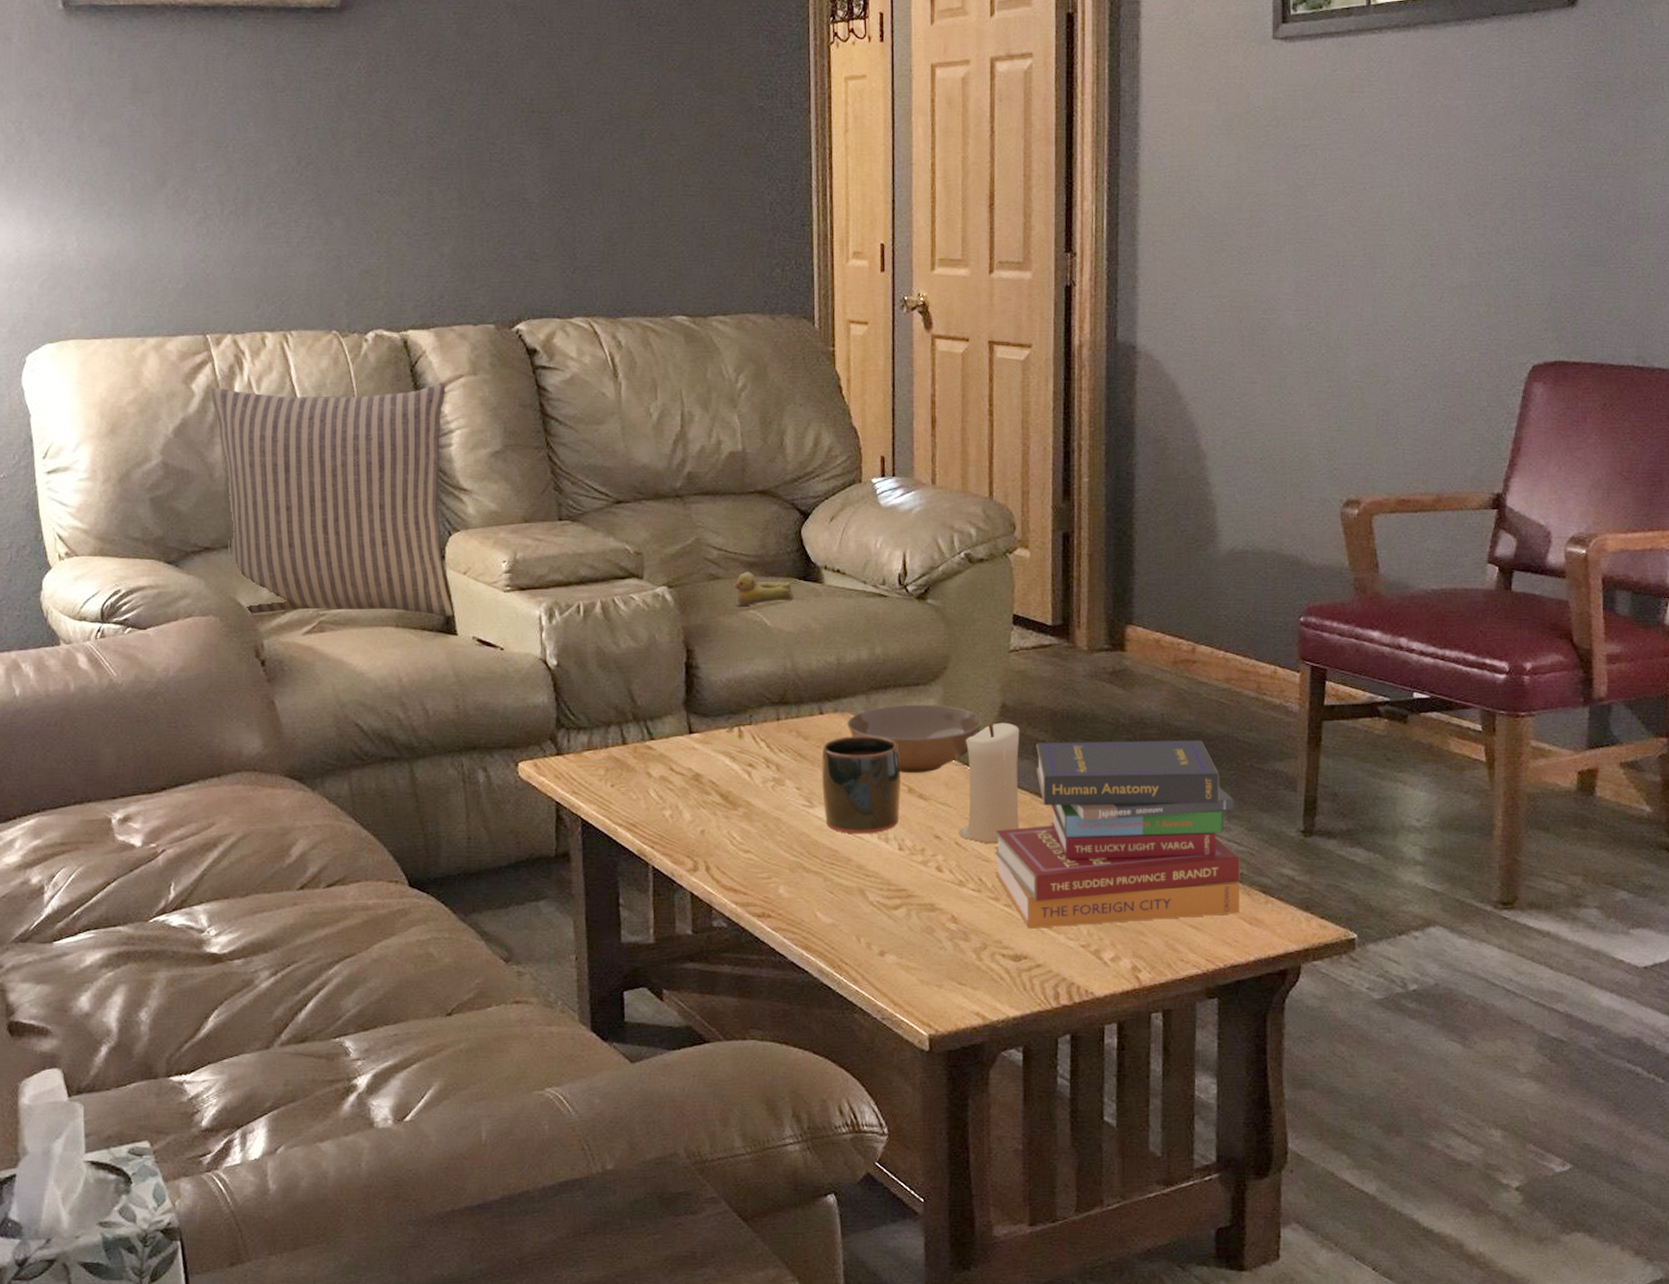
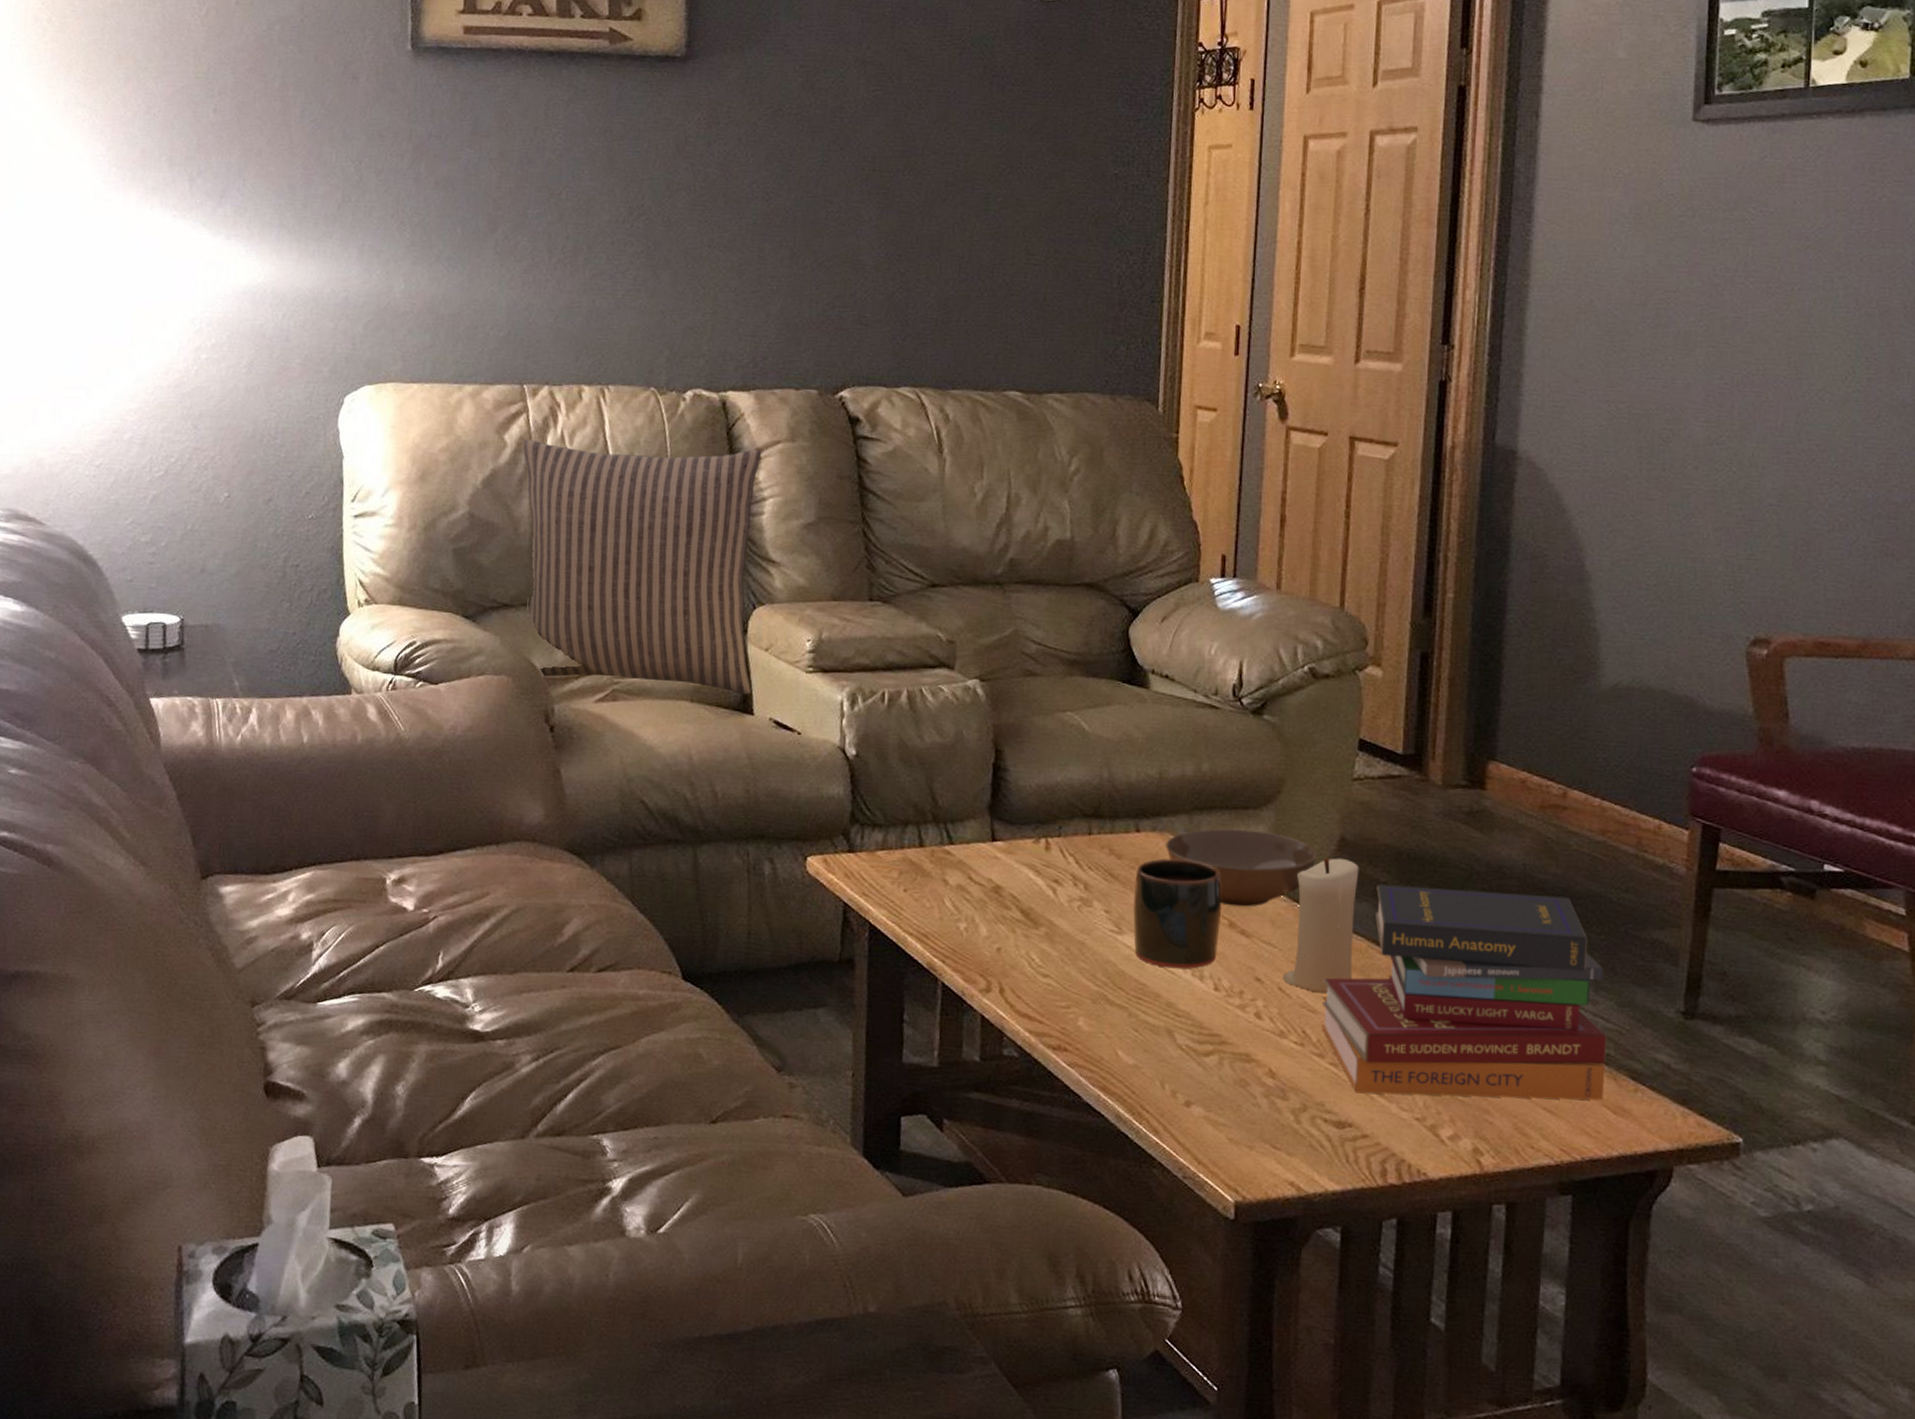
rubber duck: present [732,571,795,607] -> none [1050,669,1117,708]

